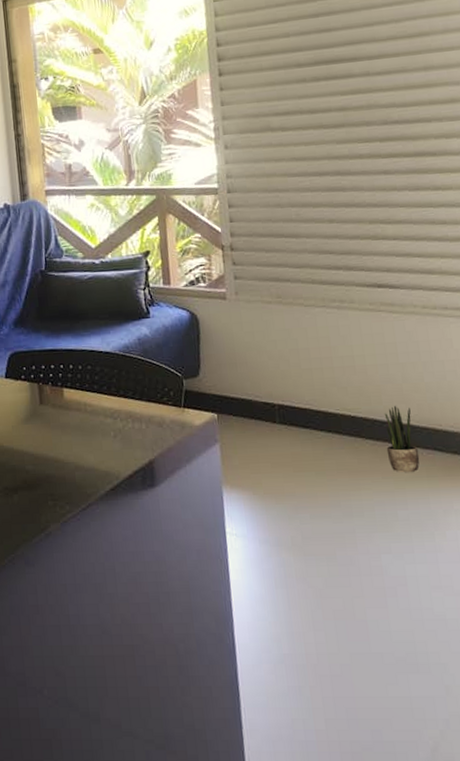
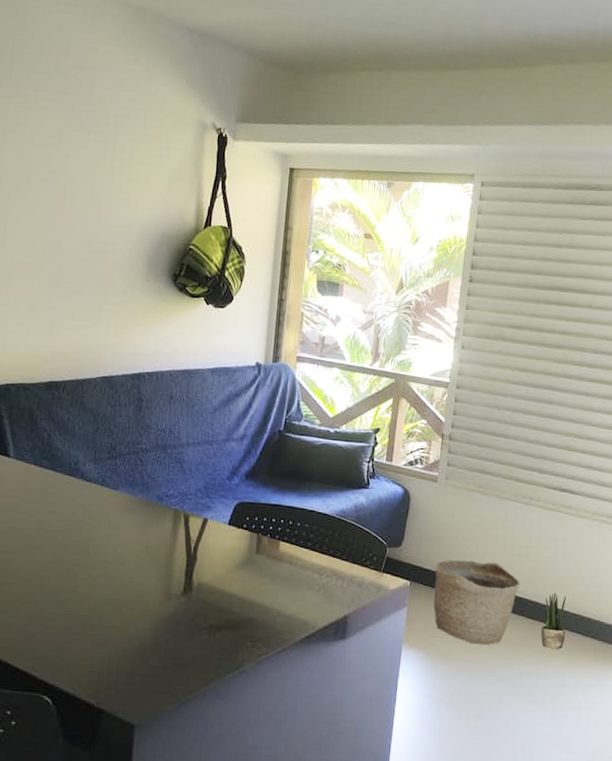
basket: none [242,379,350,477] -> present [433,560,520,645]

